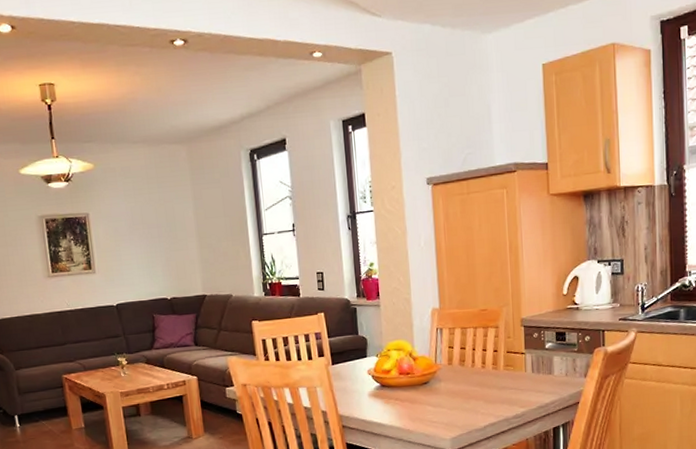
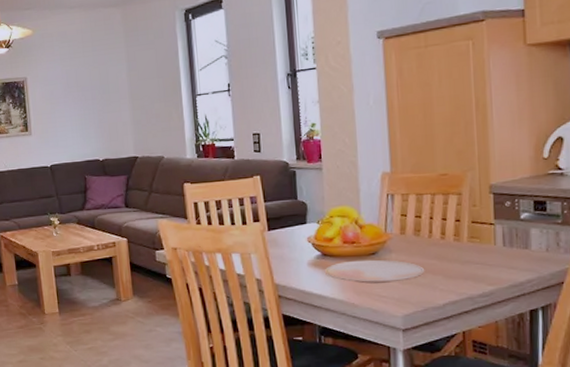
plate: none [384,388,469,411] -> present [325,259,425,284]

